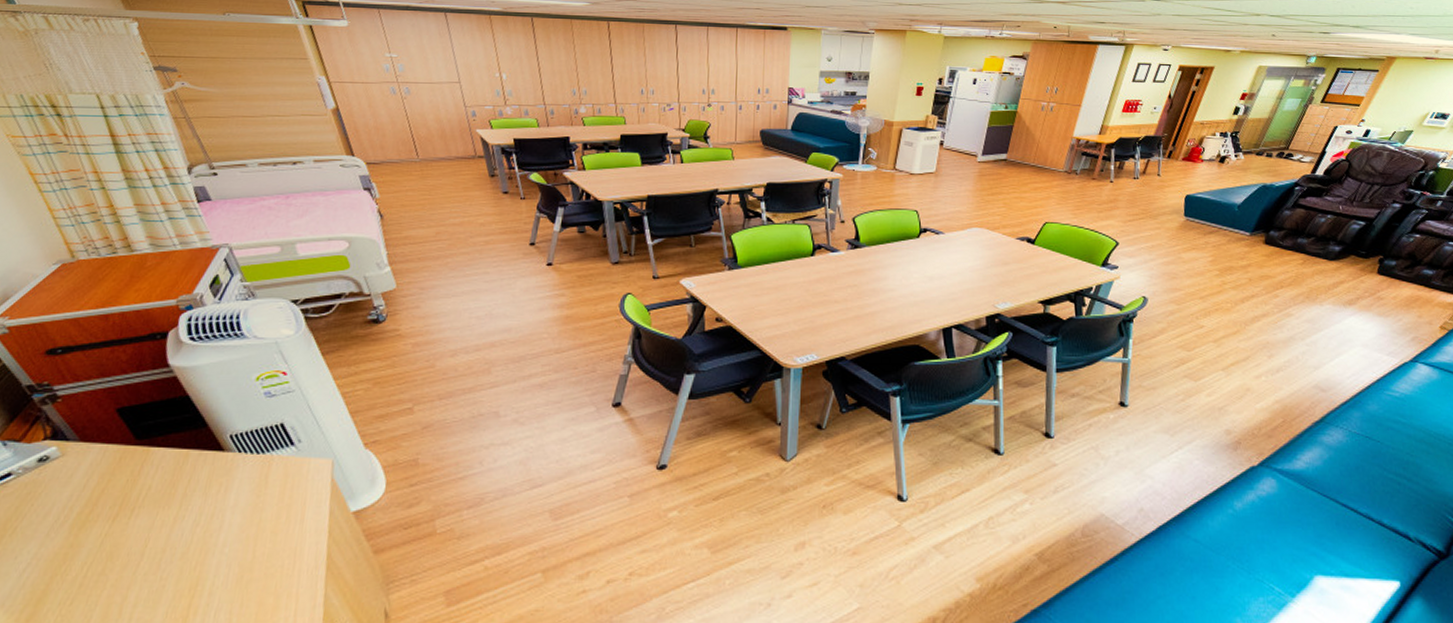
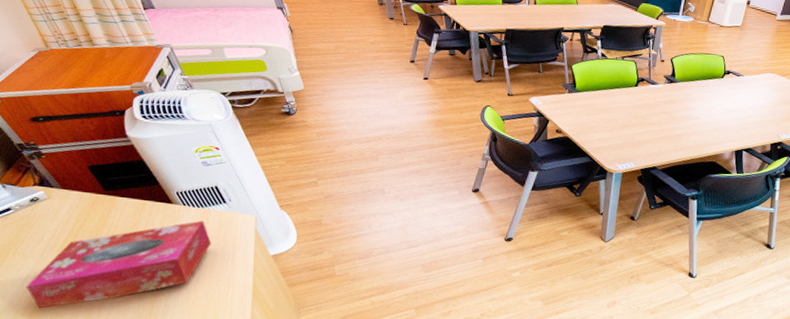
tissue box: none [23,471,274,610] -> present [25,220,212,309]

